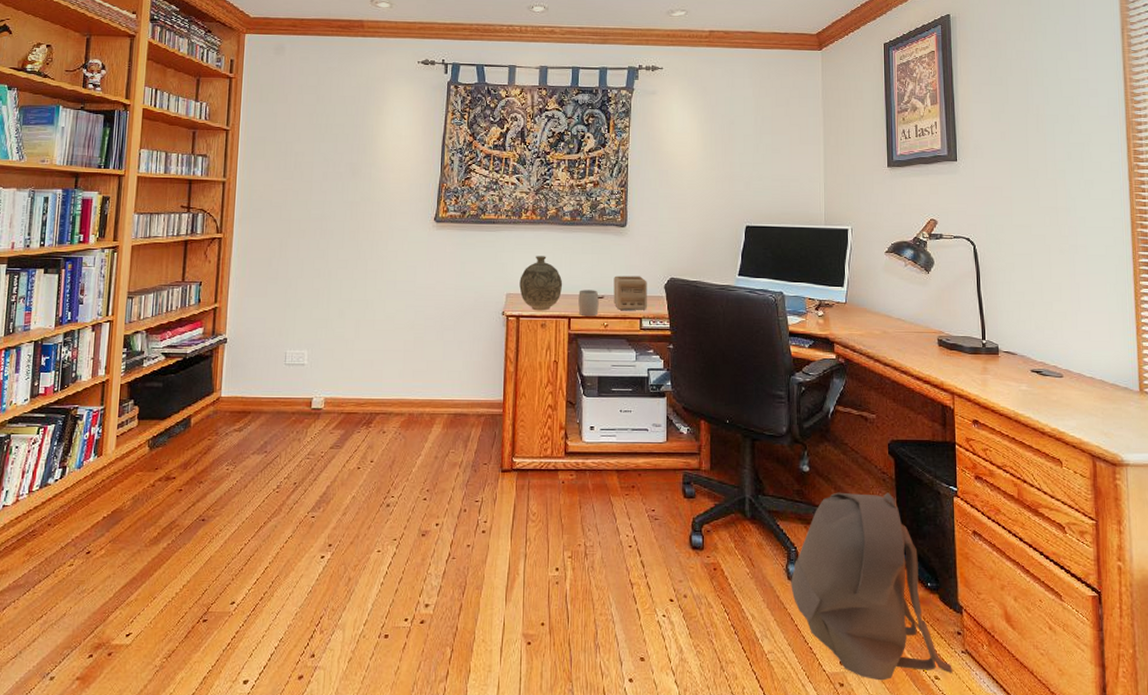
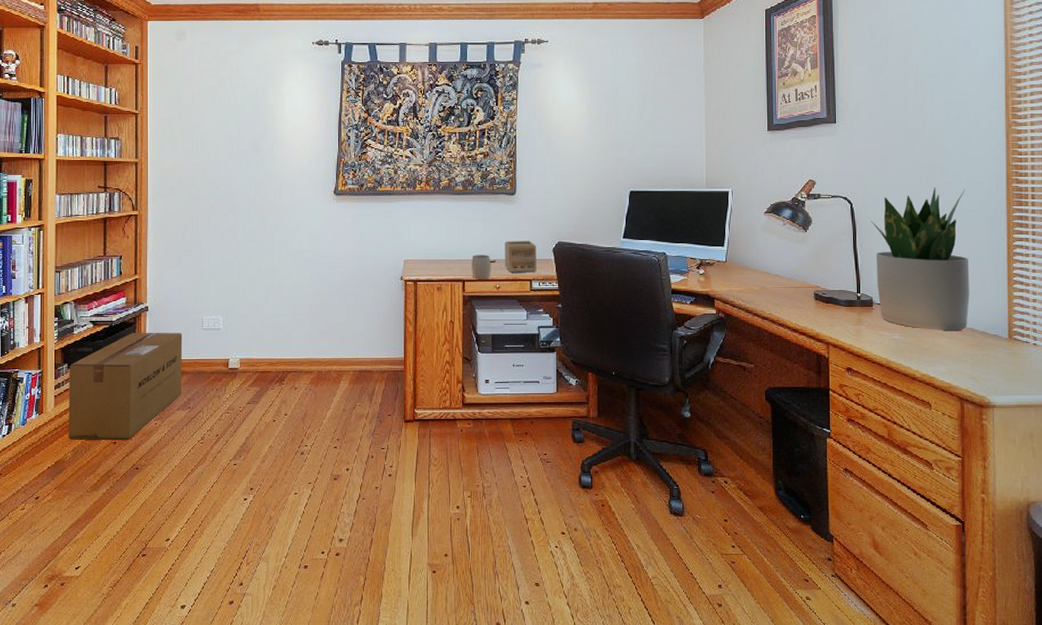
box: none [129,366,263,488] -> present [68,332,183,441]
decorative vase: present [519,256,563,311] -> none [416,224,457,275]
backpack: present [791,492,952,681] -> none [673,435,823,602]
planter: none [995,230,1098,383] -> present [871,187,970,331]

